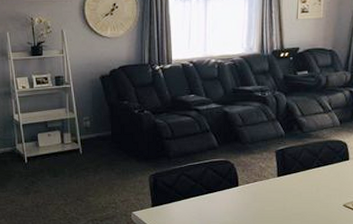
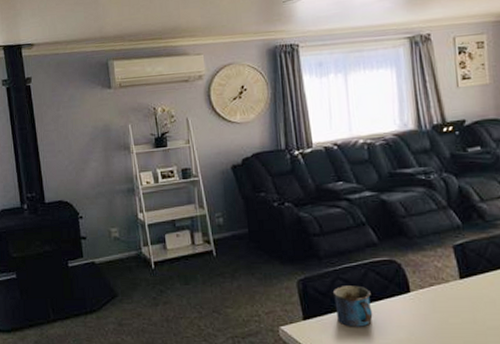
mug: none [177,180,208,213] -> present [332,285,373,327]

